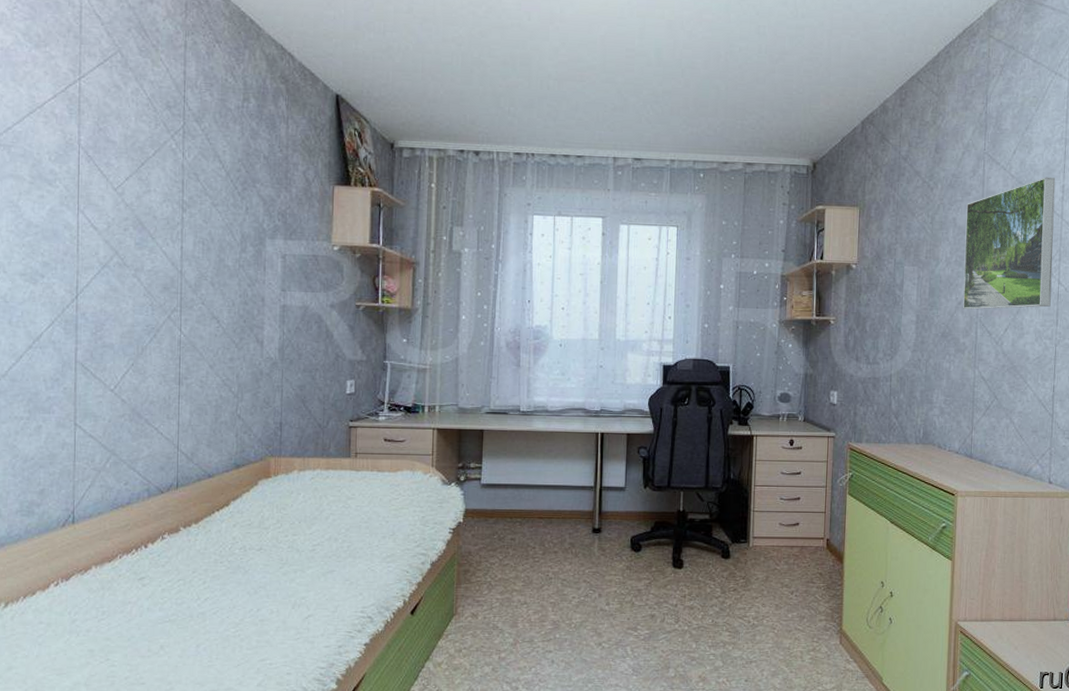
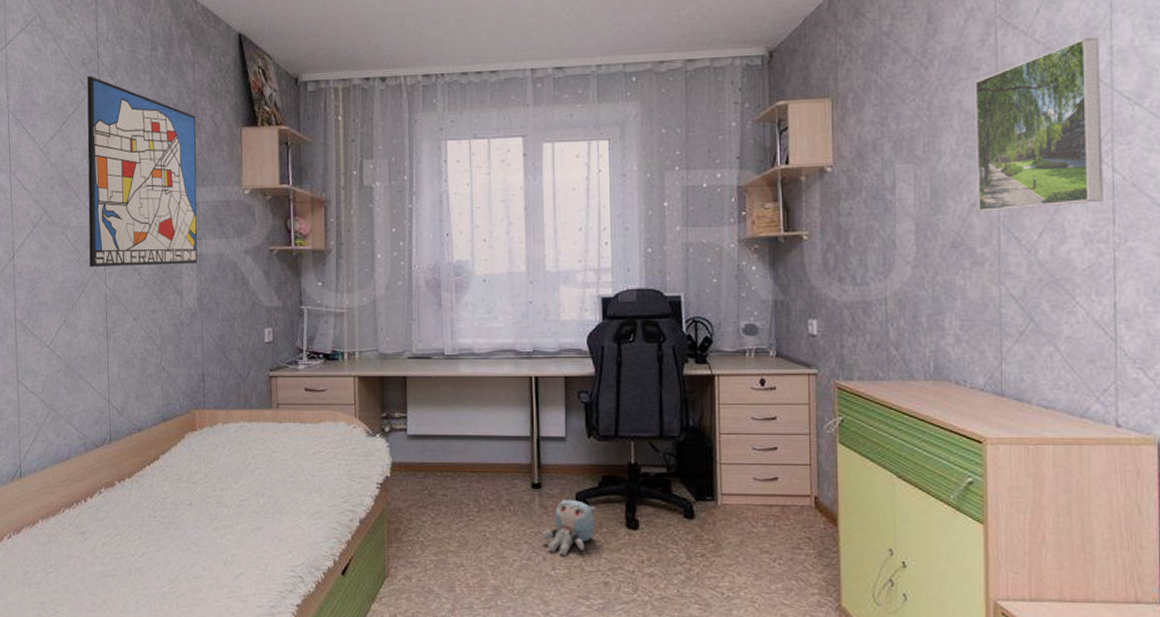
wall art: none [163,119,287,315] -> present [87,76,198,267]
plush toy: none [600,542,647,593] -> present [543,499,596,556]

